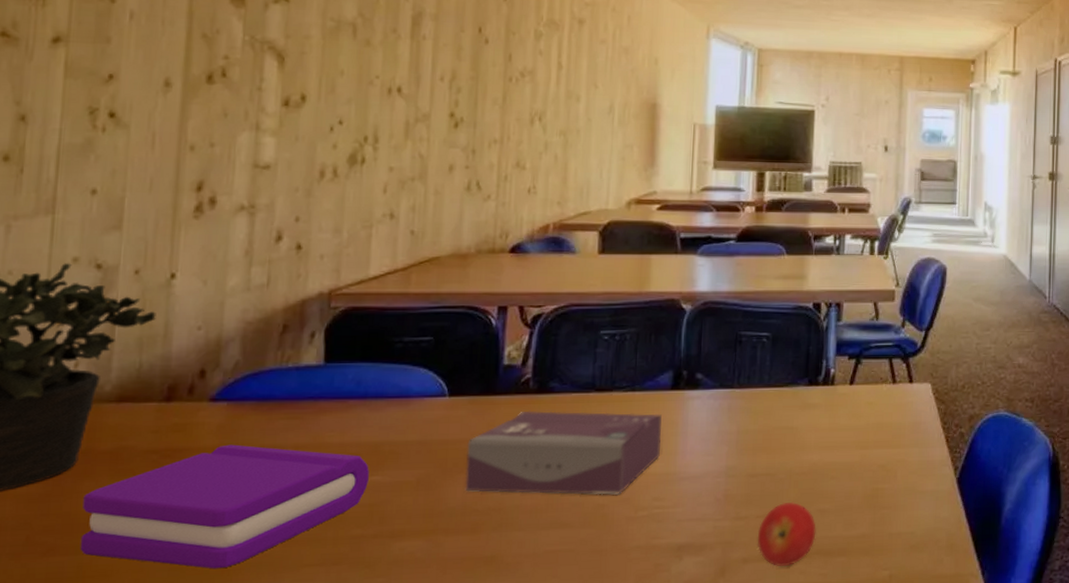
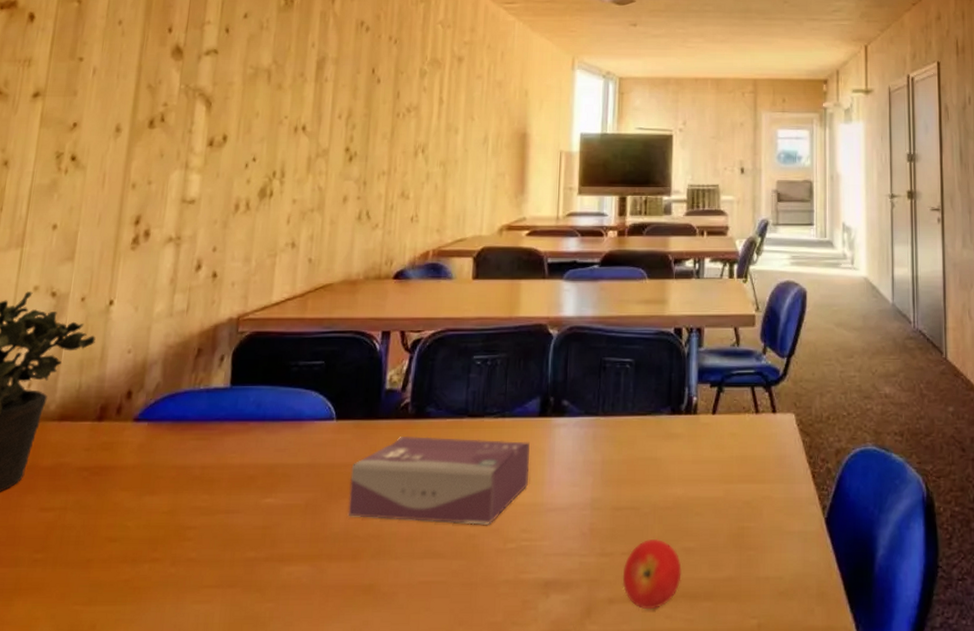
book: present [80,444,369,569] -> none [19,463,264,587]

